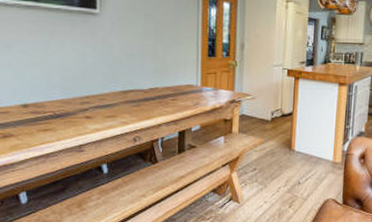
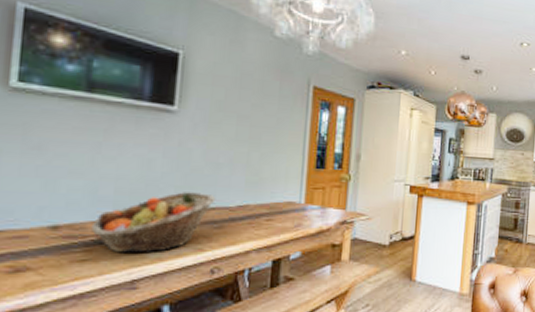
fruit basket: none [48,78,133,125] -> present [91,192,216,253]

